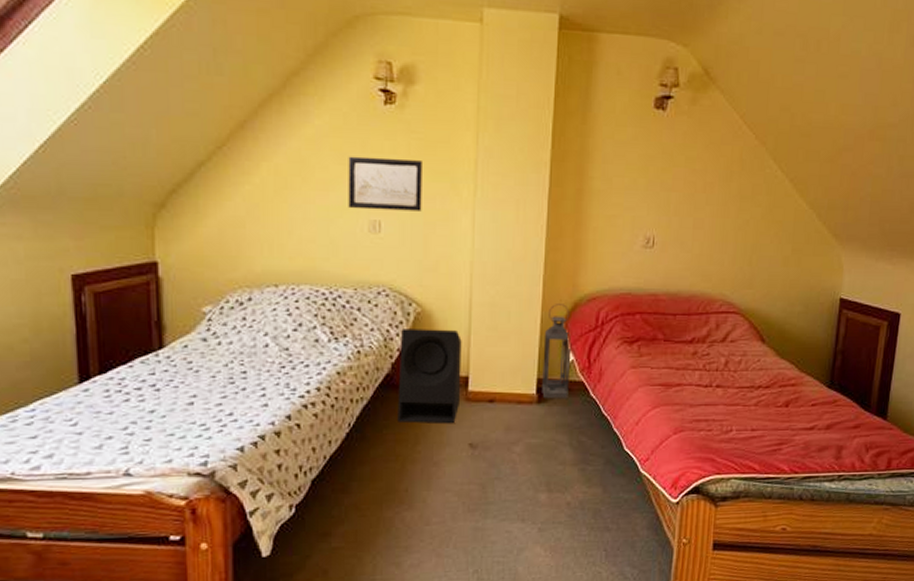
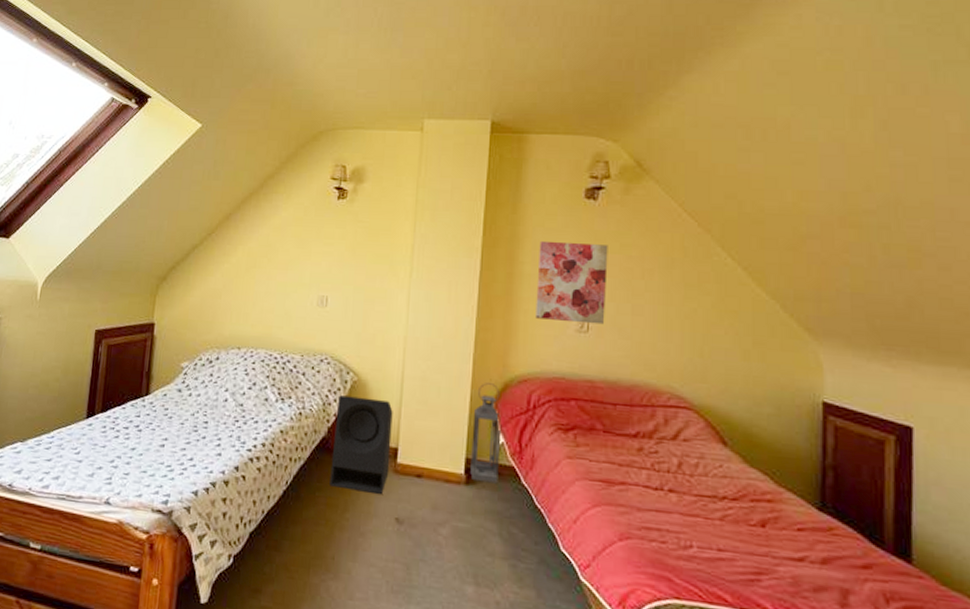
wall art: present [348,156,422,211] -> none [302,241,366,289]
wall art: none [604,154,675,239] -> present [535,240,608,325]

